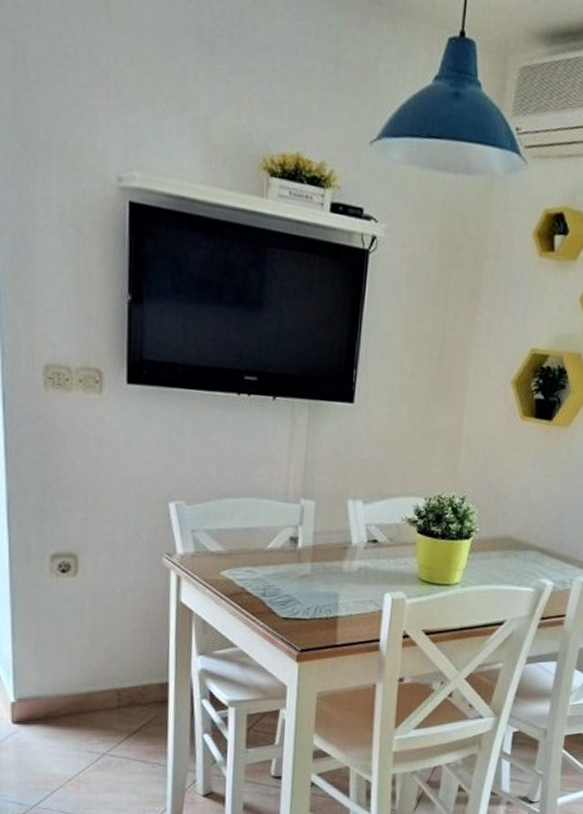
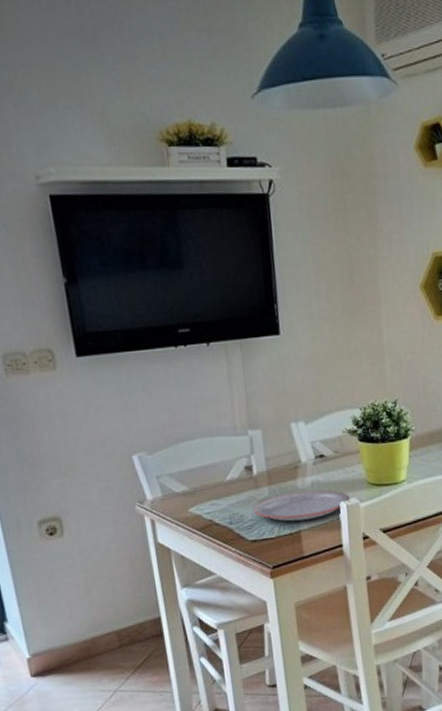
plate: none [291,574,397,607] -> present [253,490,350,522]

